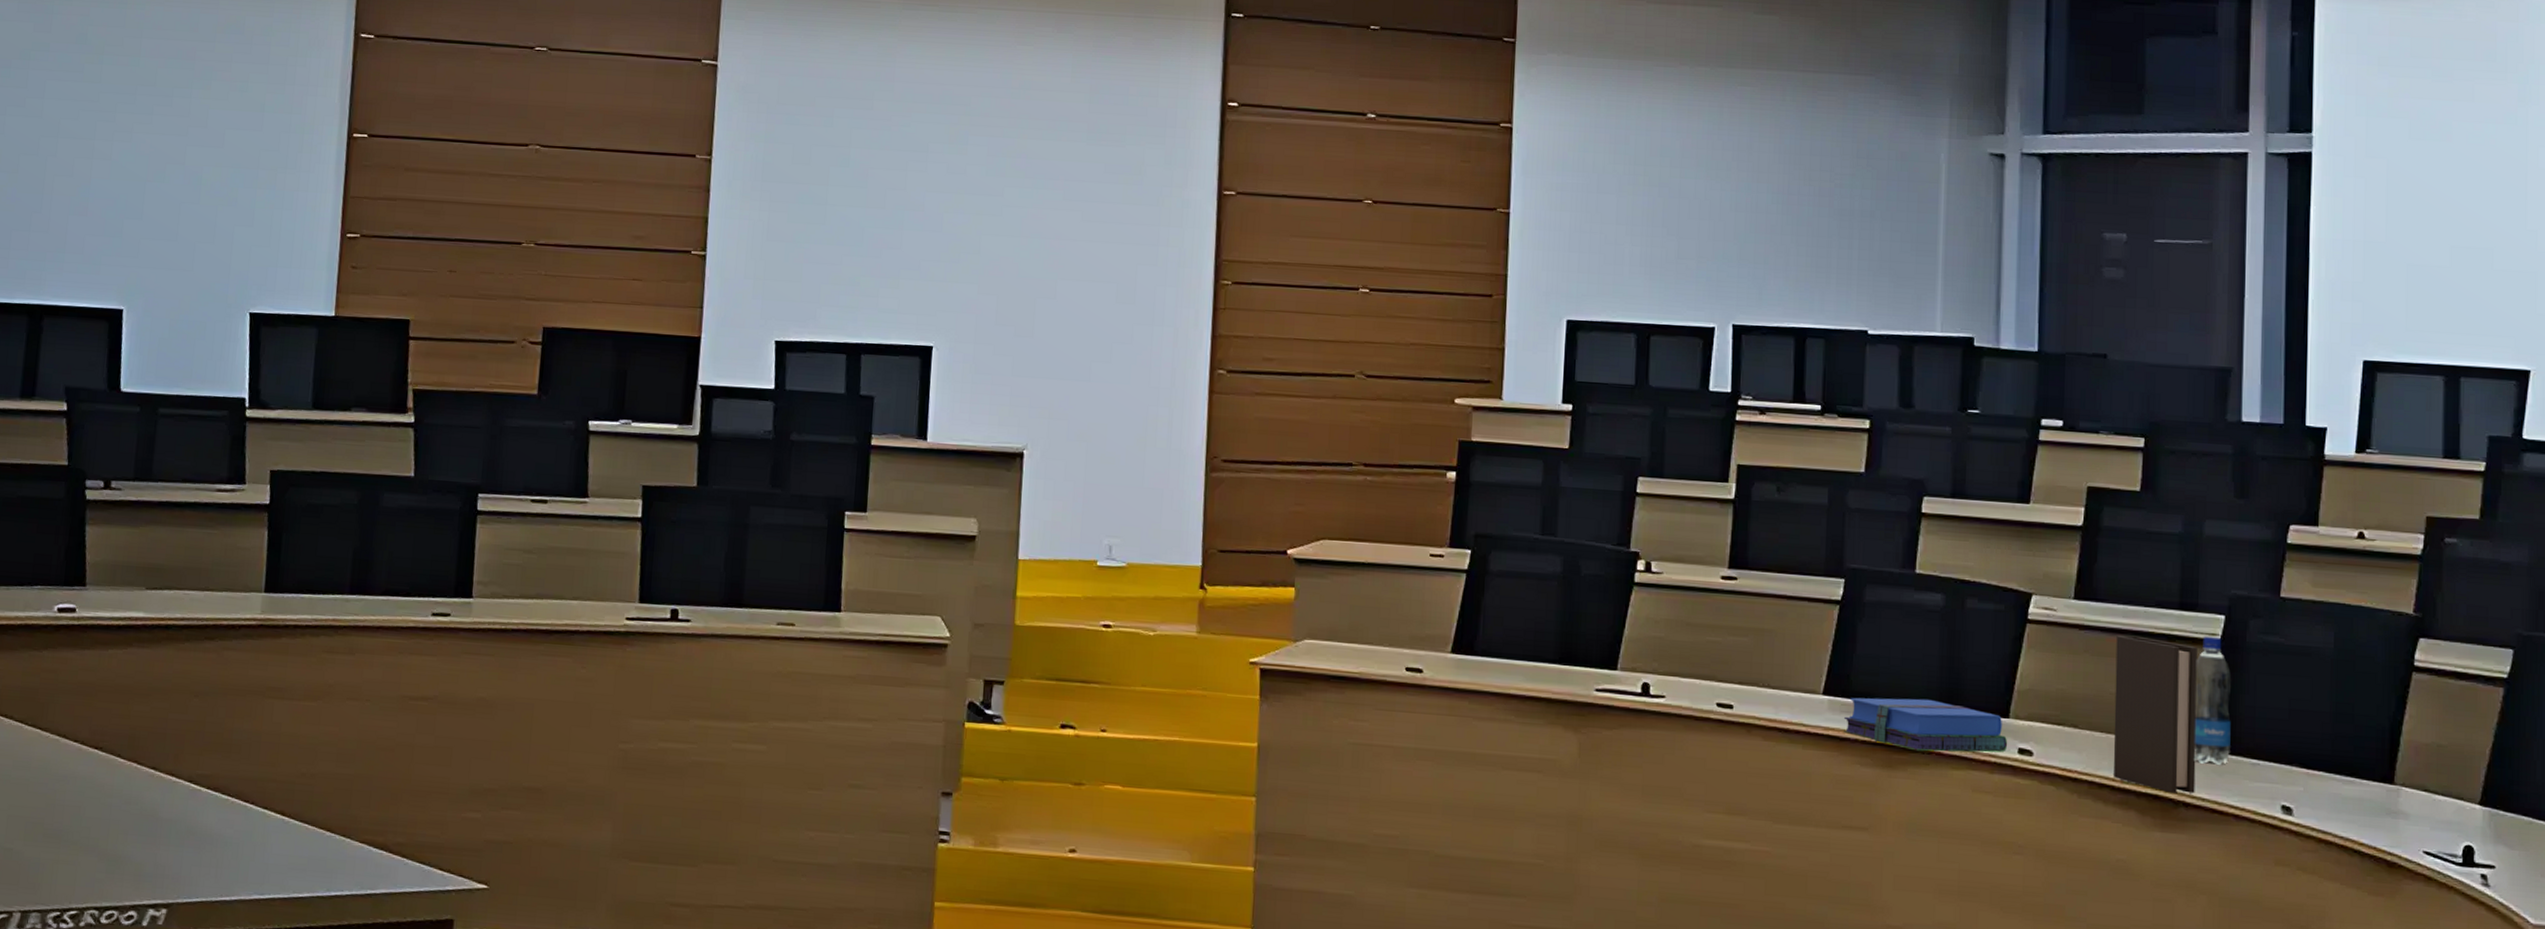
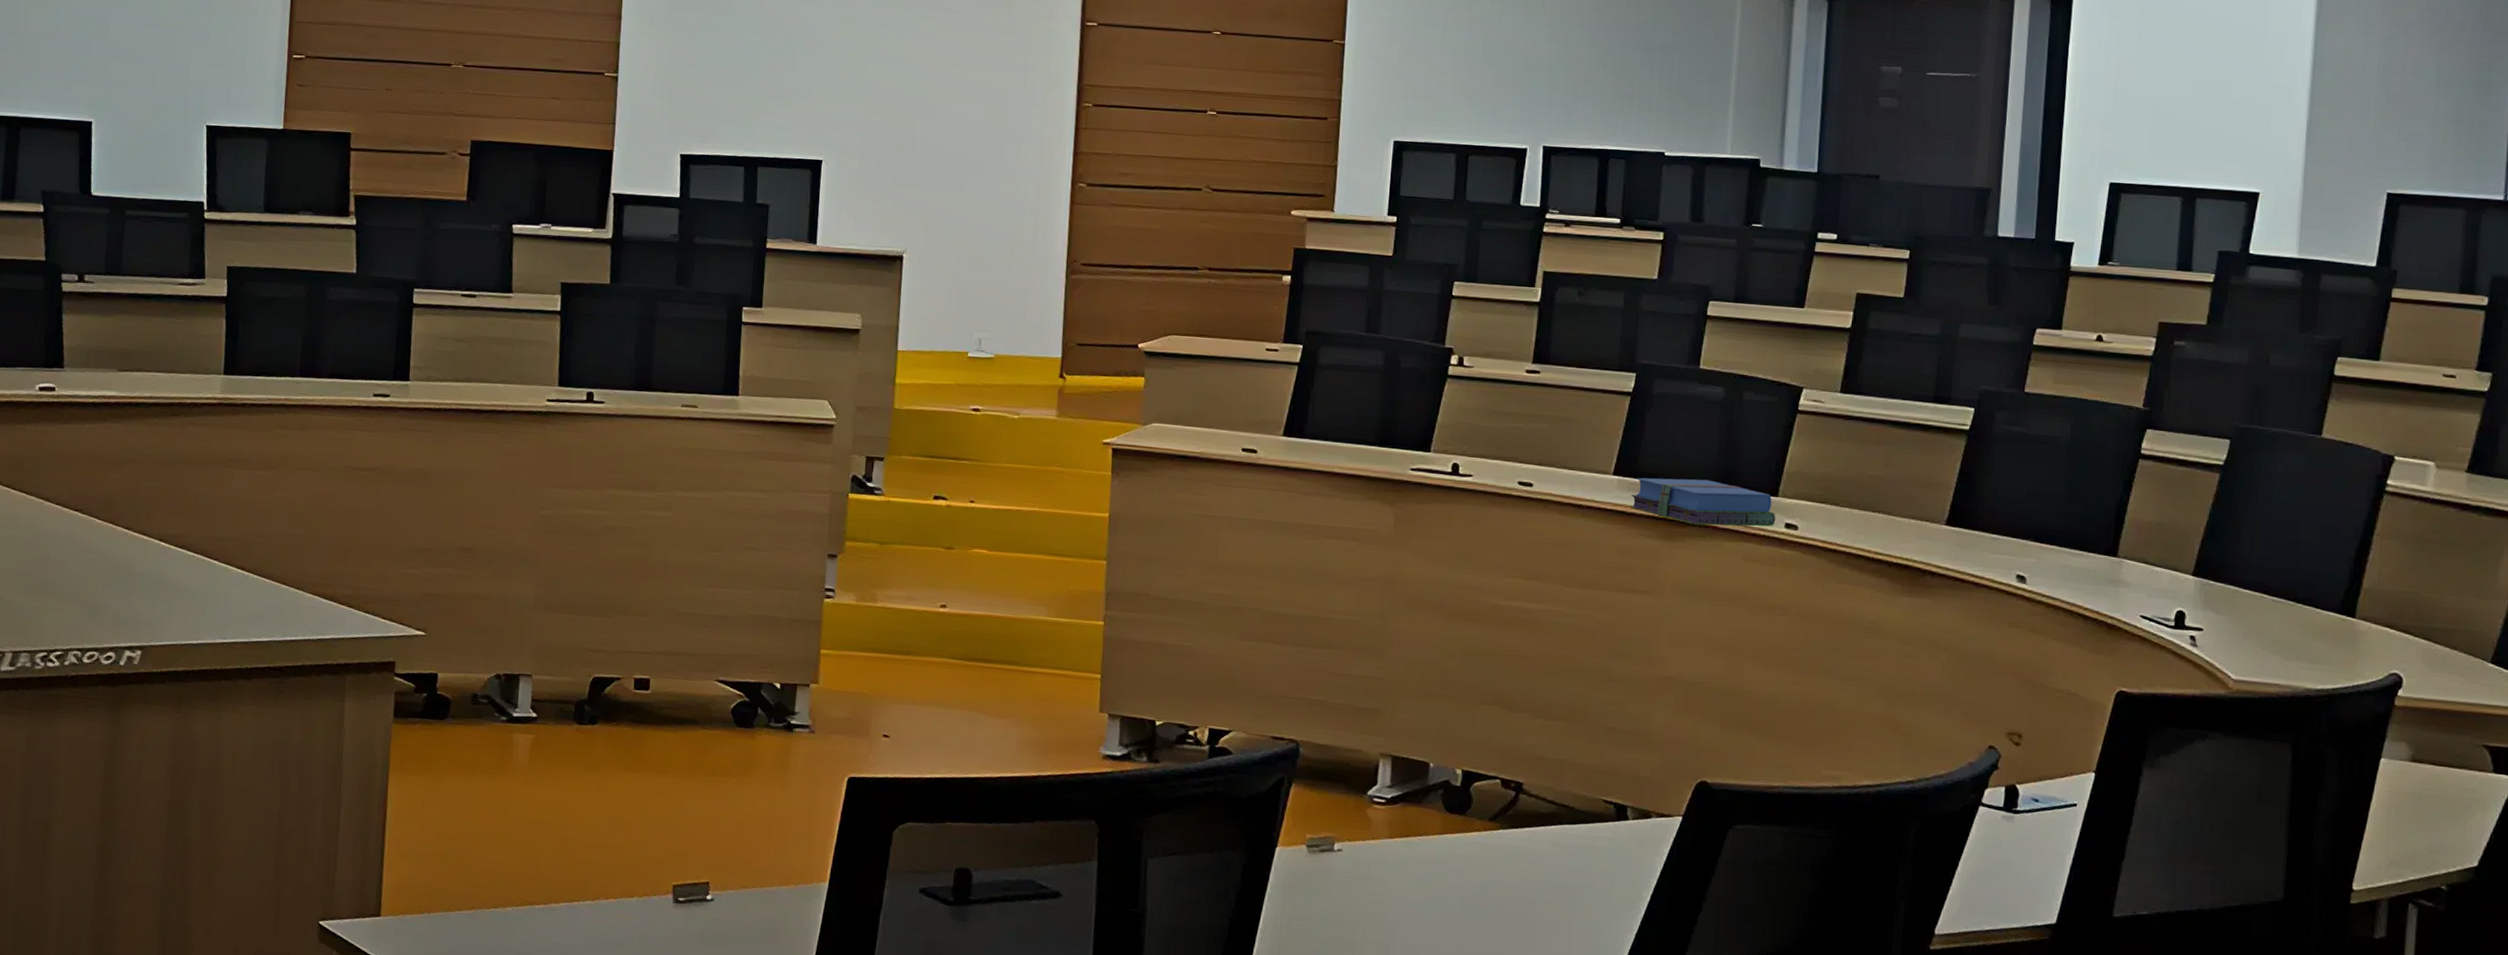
binder: present [2113,635,2197,794] -> none [1869,425,1948,564]
bottle: present [2194,636,2232,766] -> none [1941,426,1978,540]

